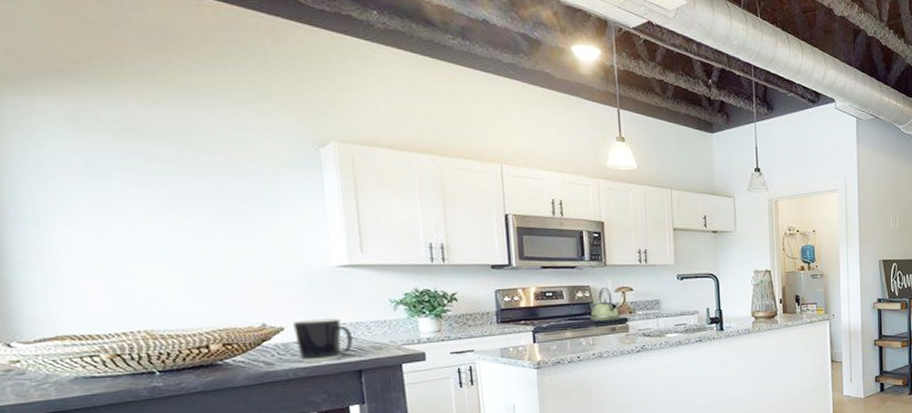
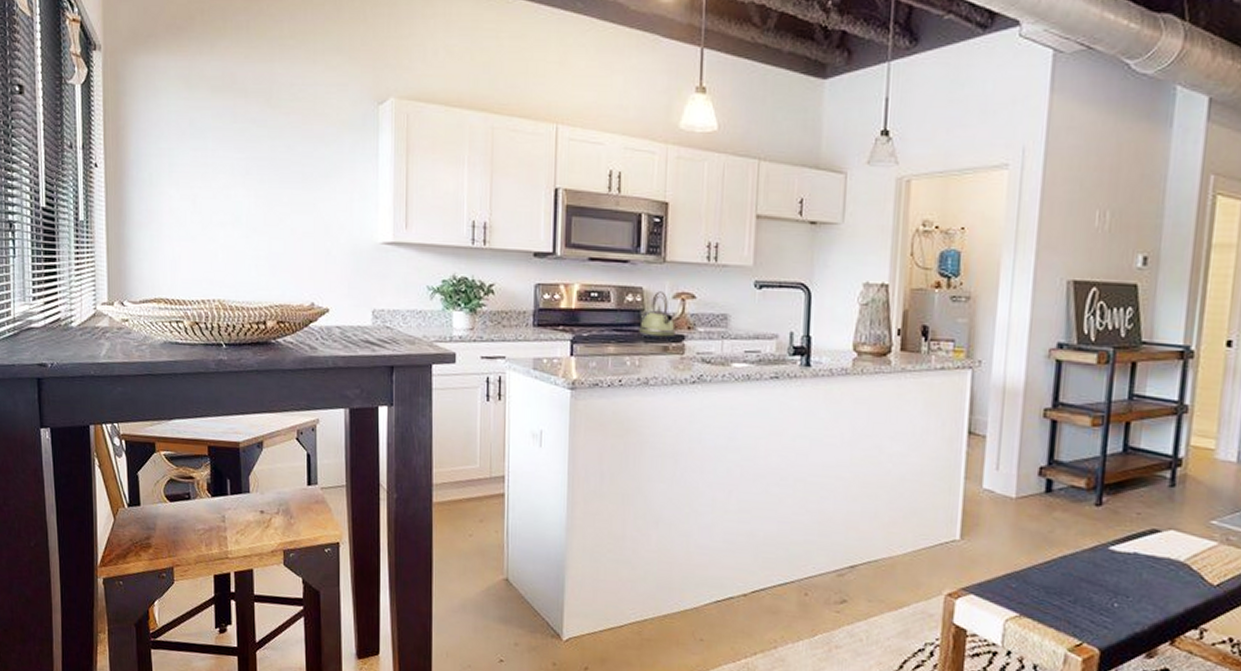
mug: present [293,318,353,363] -> none [338,302,388,352]

